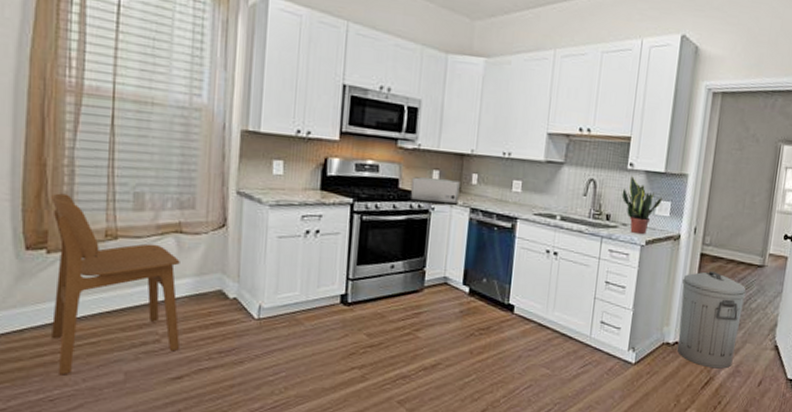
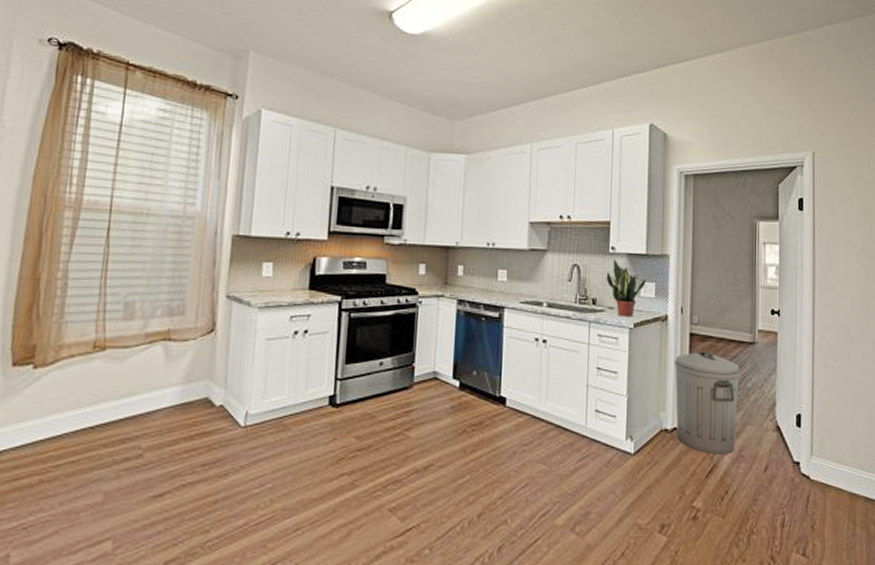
dining chair: present [51,193,180,375] -> none [31,306,167,499]
toaster: present [409,177,463,206] -> none [397,271,449,299]

